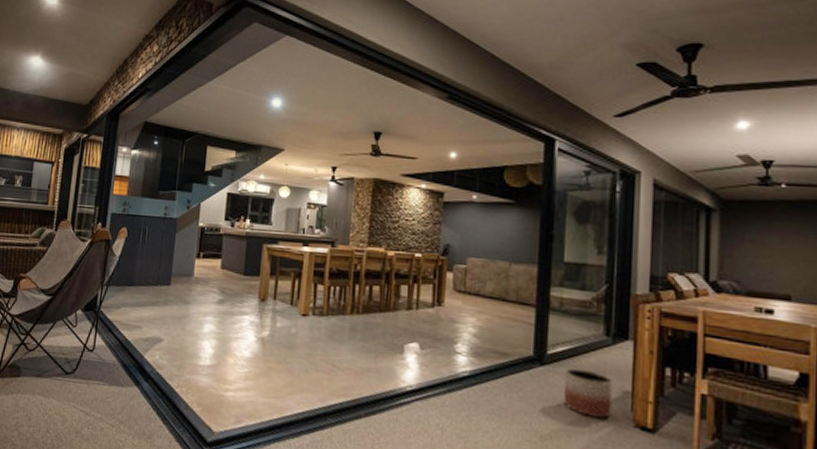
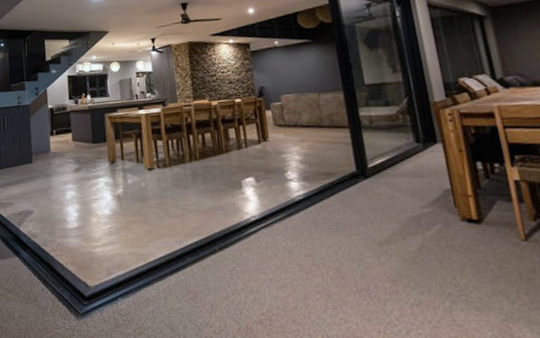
planter: present [564,368,613,419] -> none [388,175,438,218]

